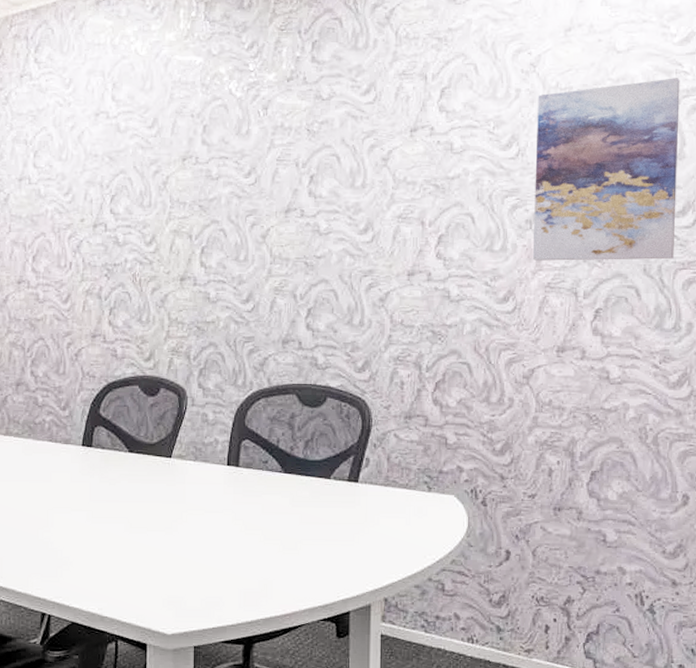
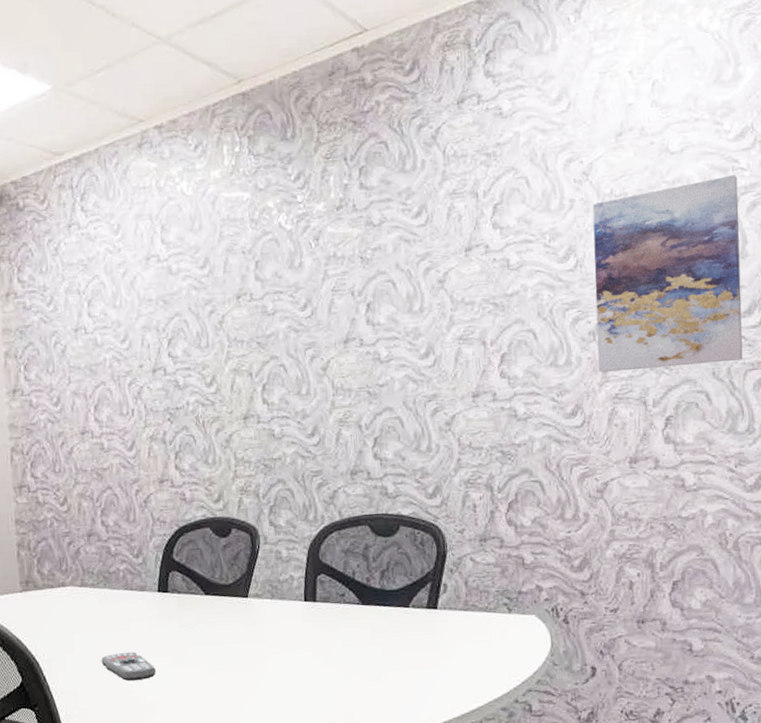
remote control: none [20,504,75,534] -> present [101,651,157,681]

